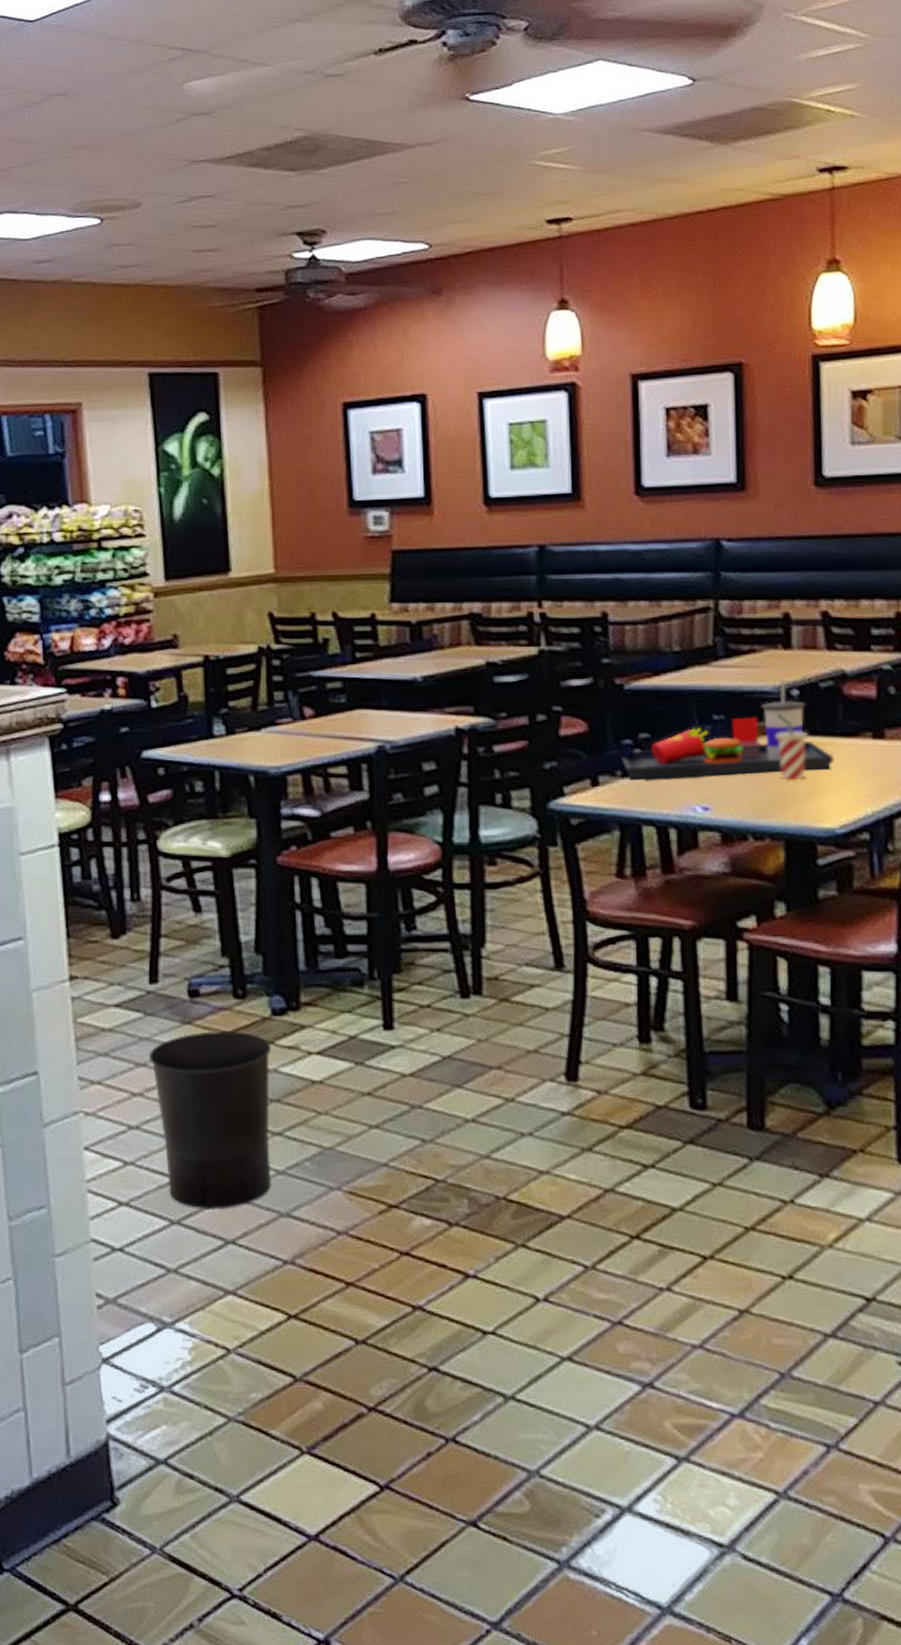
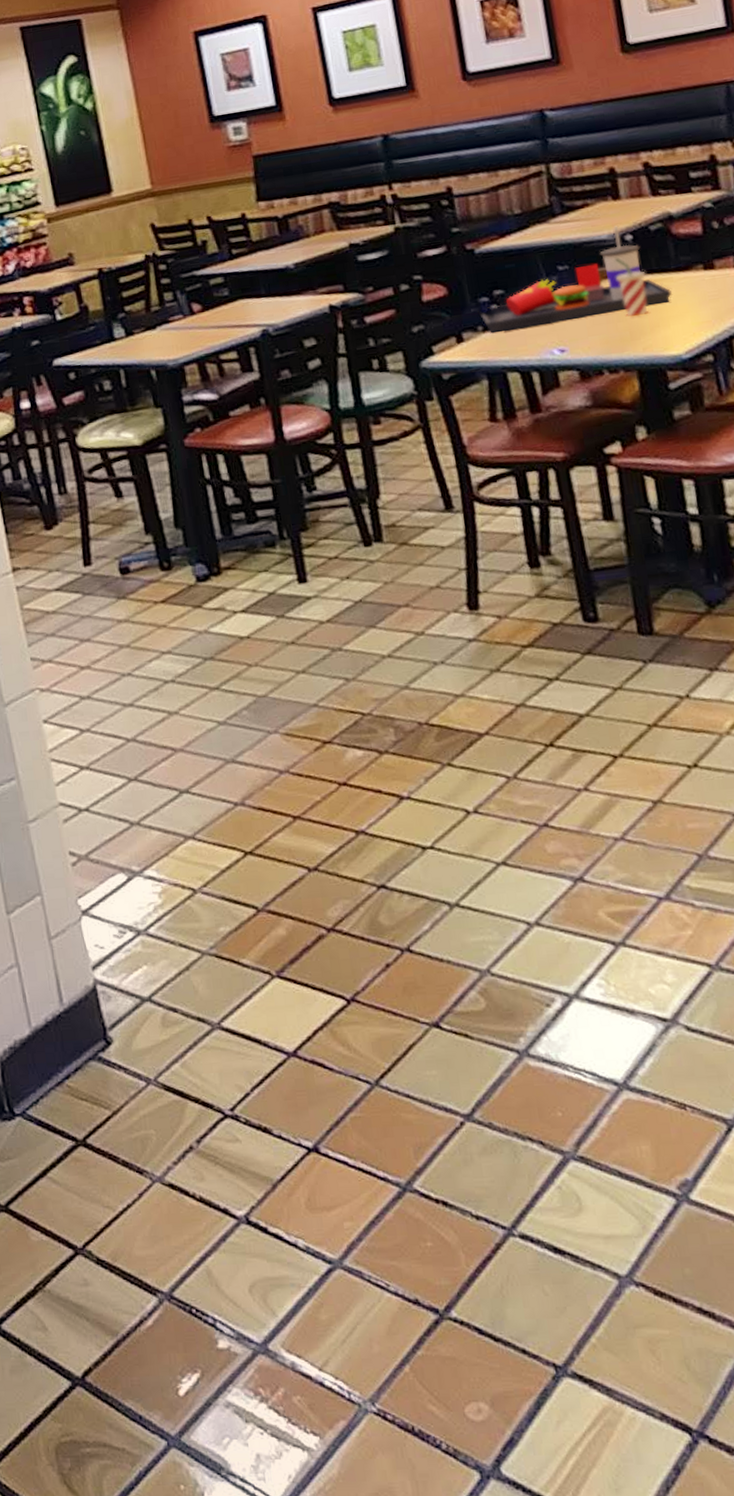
waste bin: present [149,1030,272,1210] -> none [91,600,215,764]

